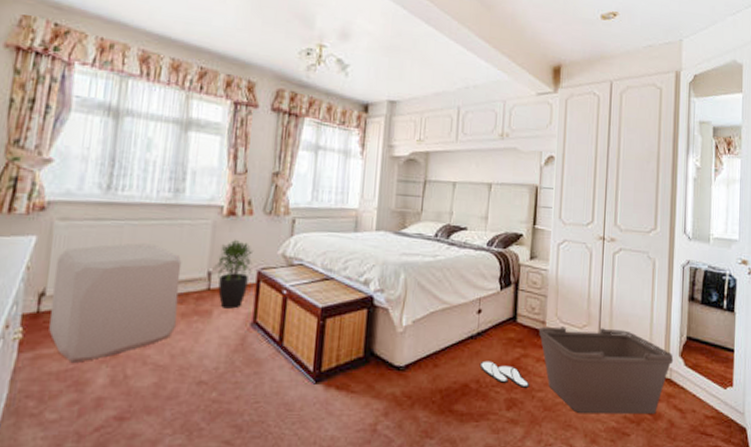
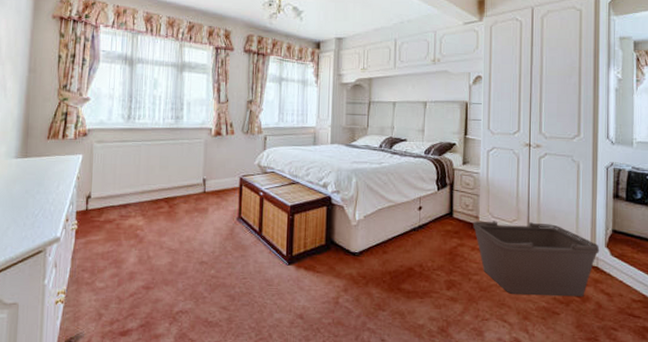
pouf: present [49,243,182,363] -> none [95,158,184,246]
potted plant: present [212,239,254,309] -> none [206,153,236,207]
slippers: present [479,360,530,388] -> none [422,249,467,272]

